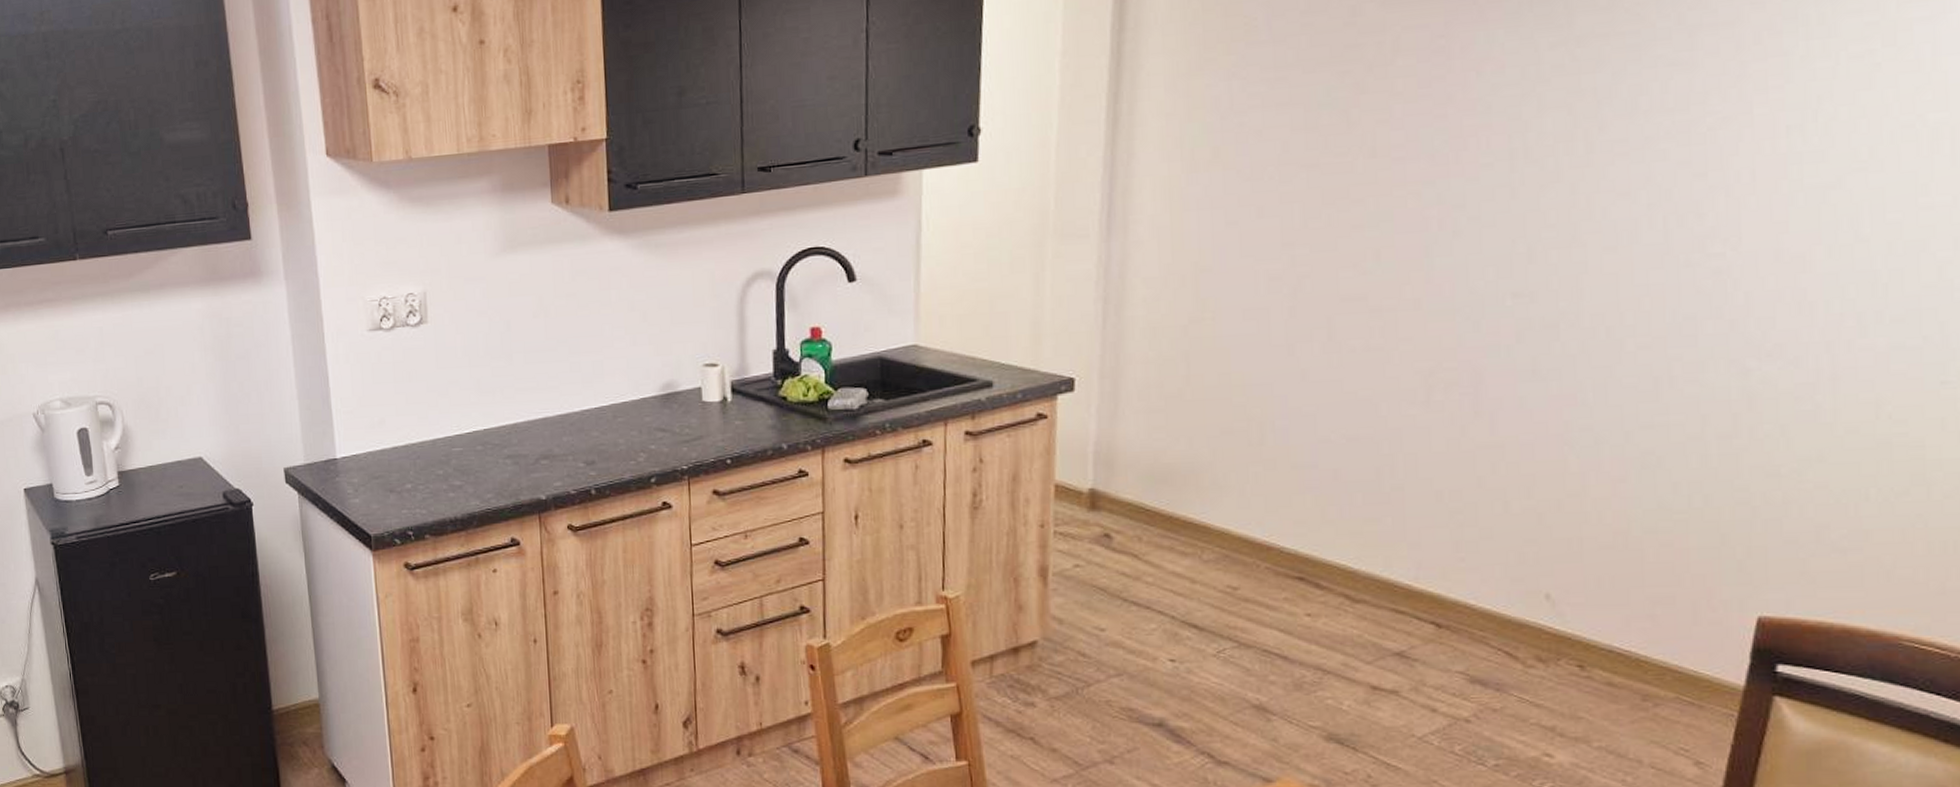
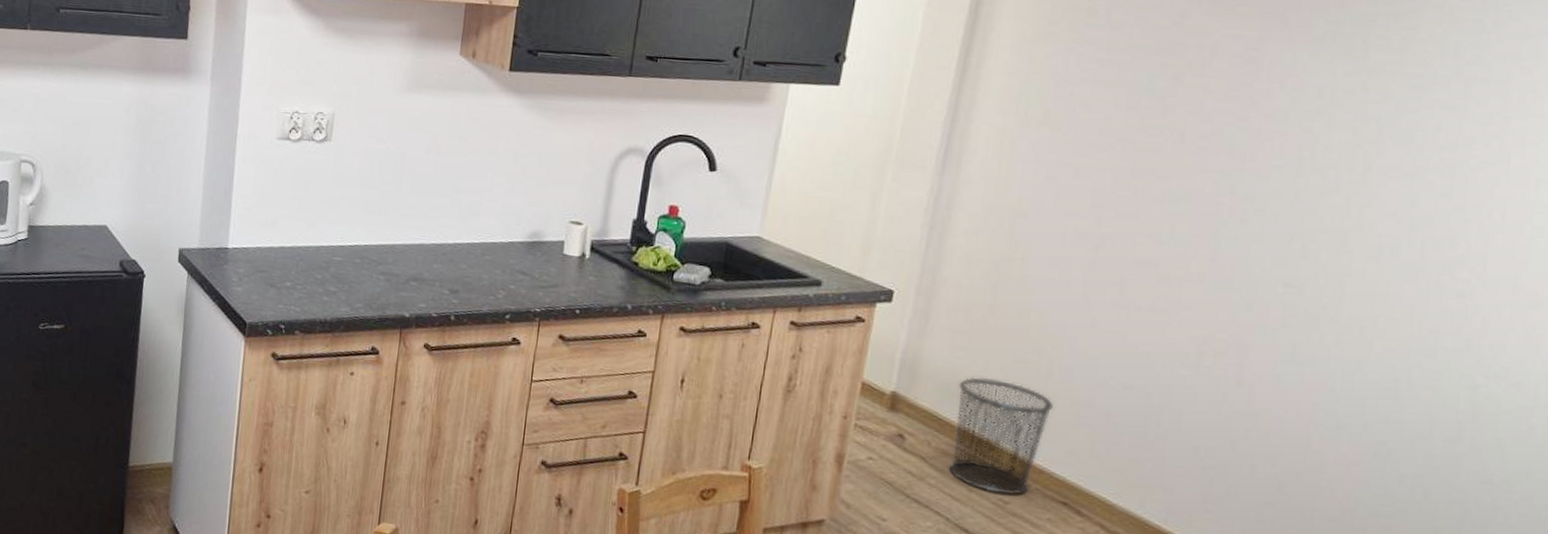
trash can: none [1162,456,1274,580] -> present [948,377,1055,495]

